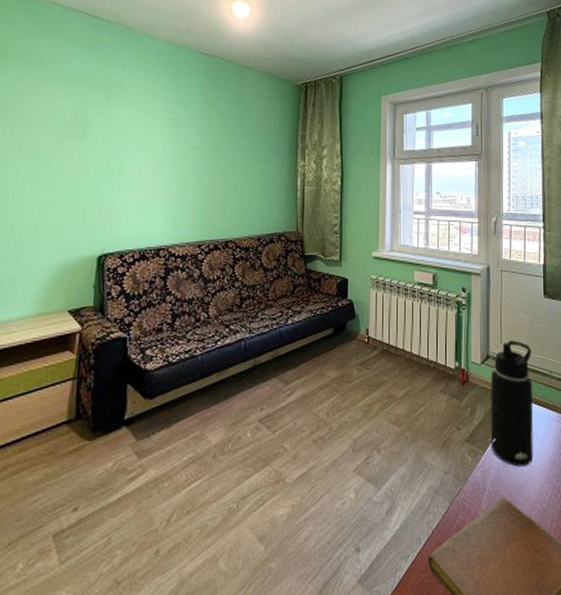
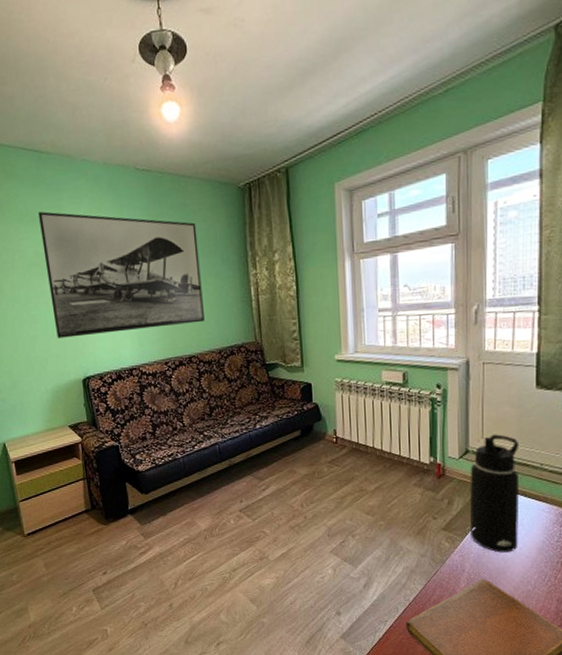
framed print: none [77,74,251,208] -> present [38,211,205,338]

